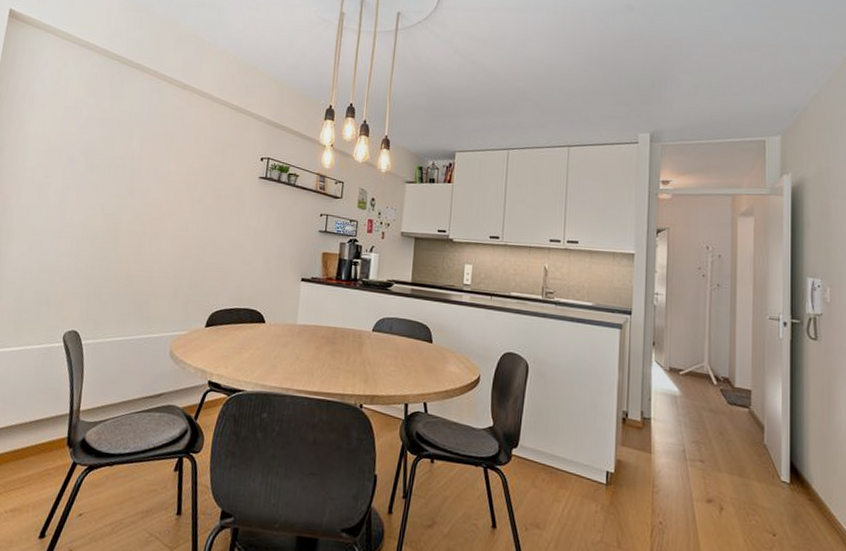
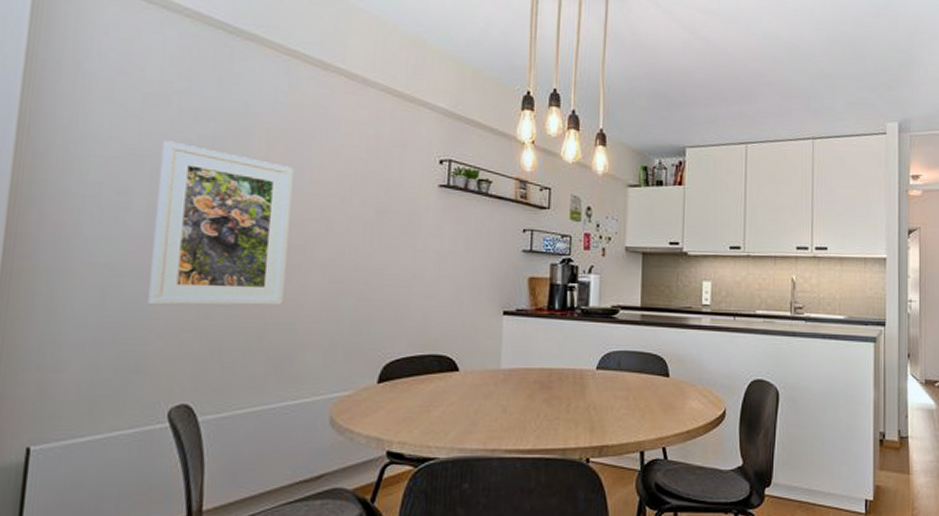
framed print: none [57,140,158,263] -> present [148,141,294,306]

